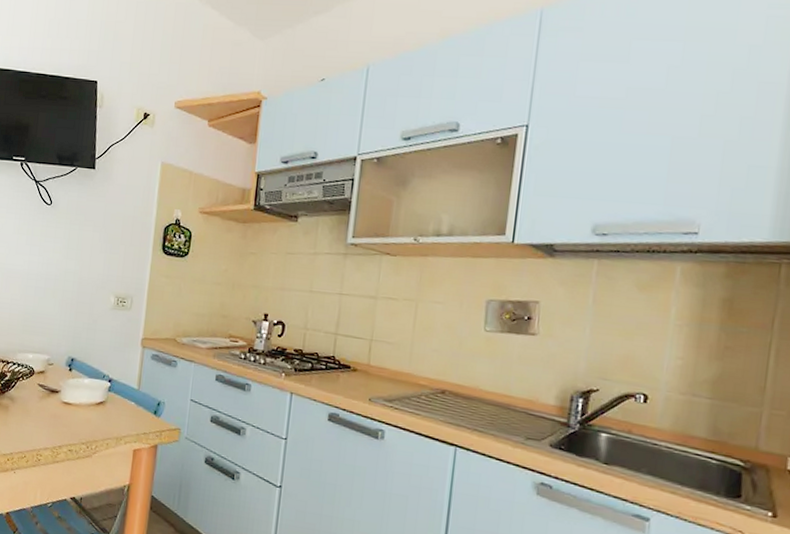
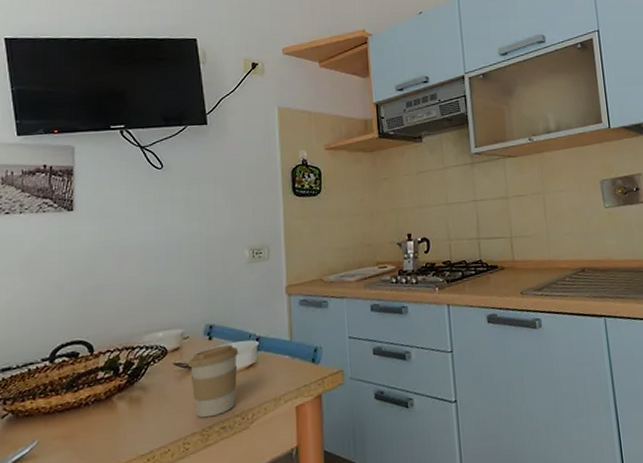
coffee cup: none [50,378,93,439] -> present [188,344,239,418]

